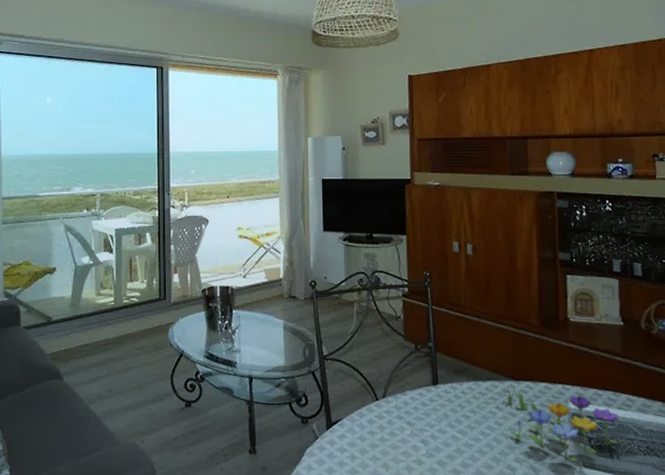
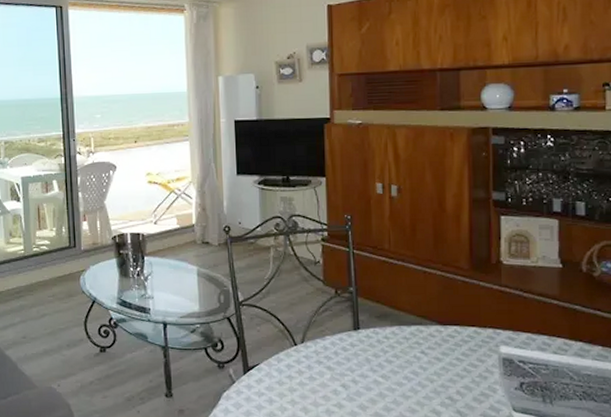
flower: present [501,386,620,463] -> none [426,331,554,407]

